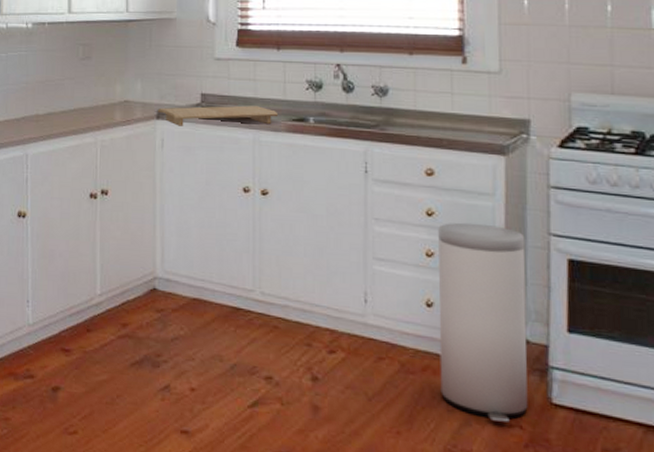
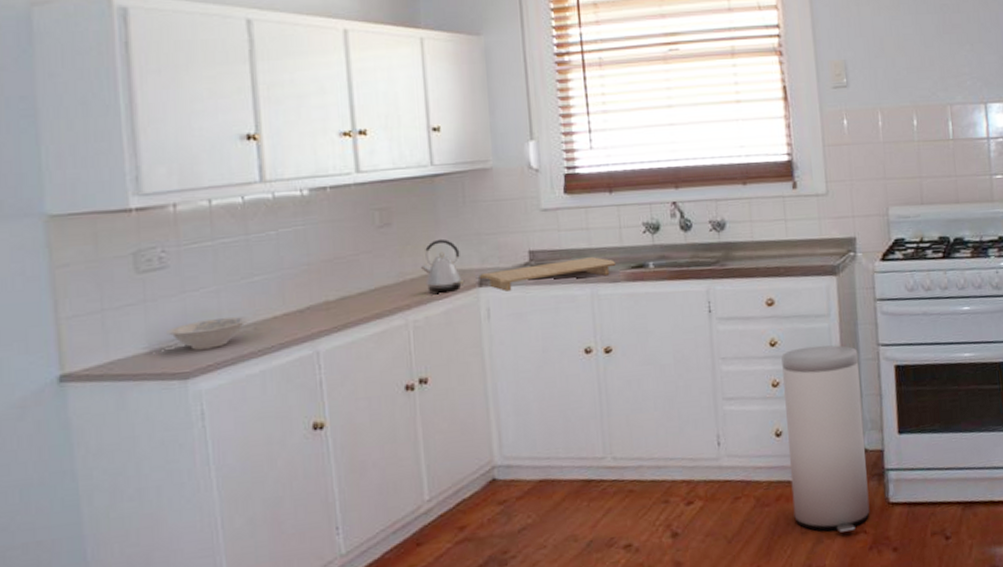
kettle: none [111,74,145,122] -> present [421,238,465,295]

